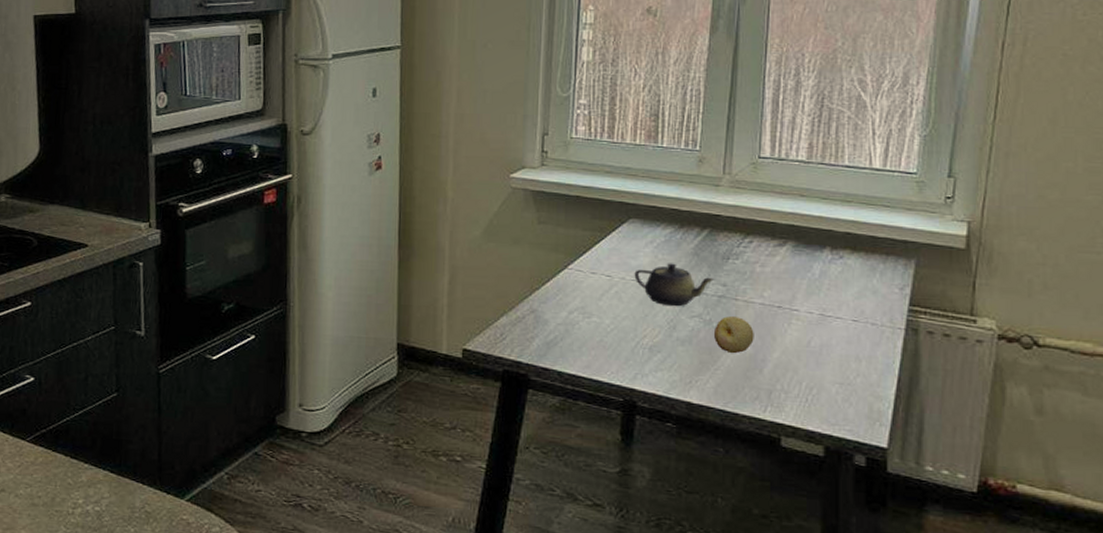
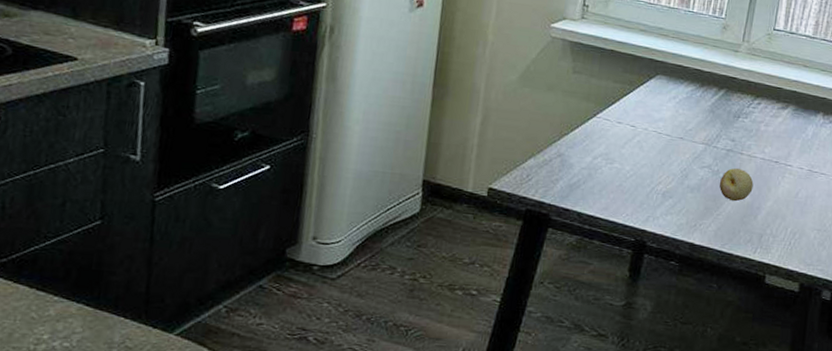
teapot: present [634,263,715,307] -> none [656,117,726,158]

